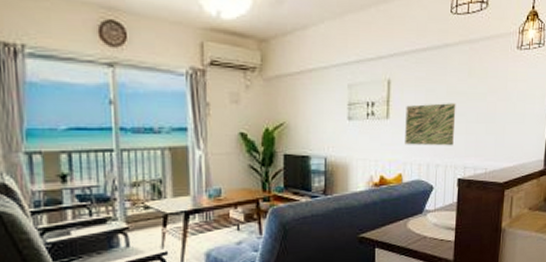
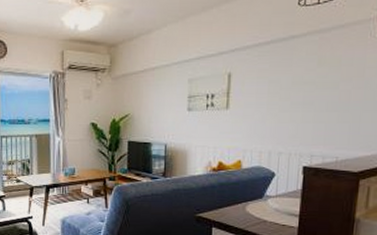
wall art: present [405,103,456,146] -> none [245,93,303,135]

